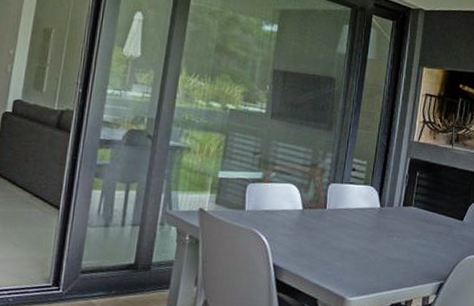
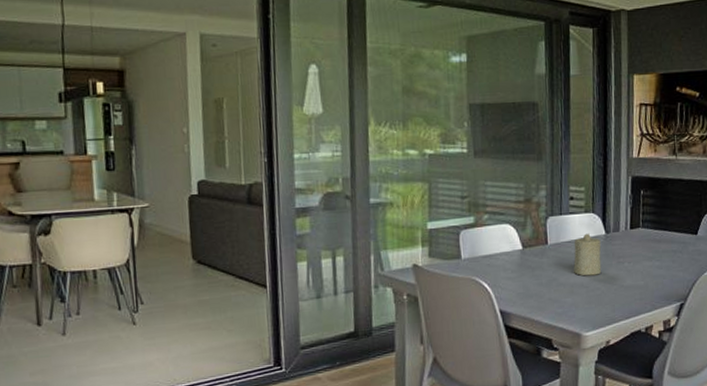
candle: none [347,204,375,245] -> present [573,233,602,276]

